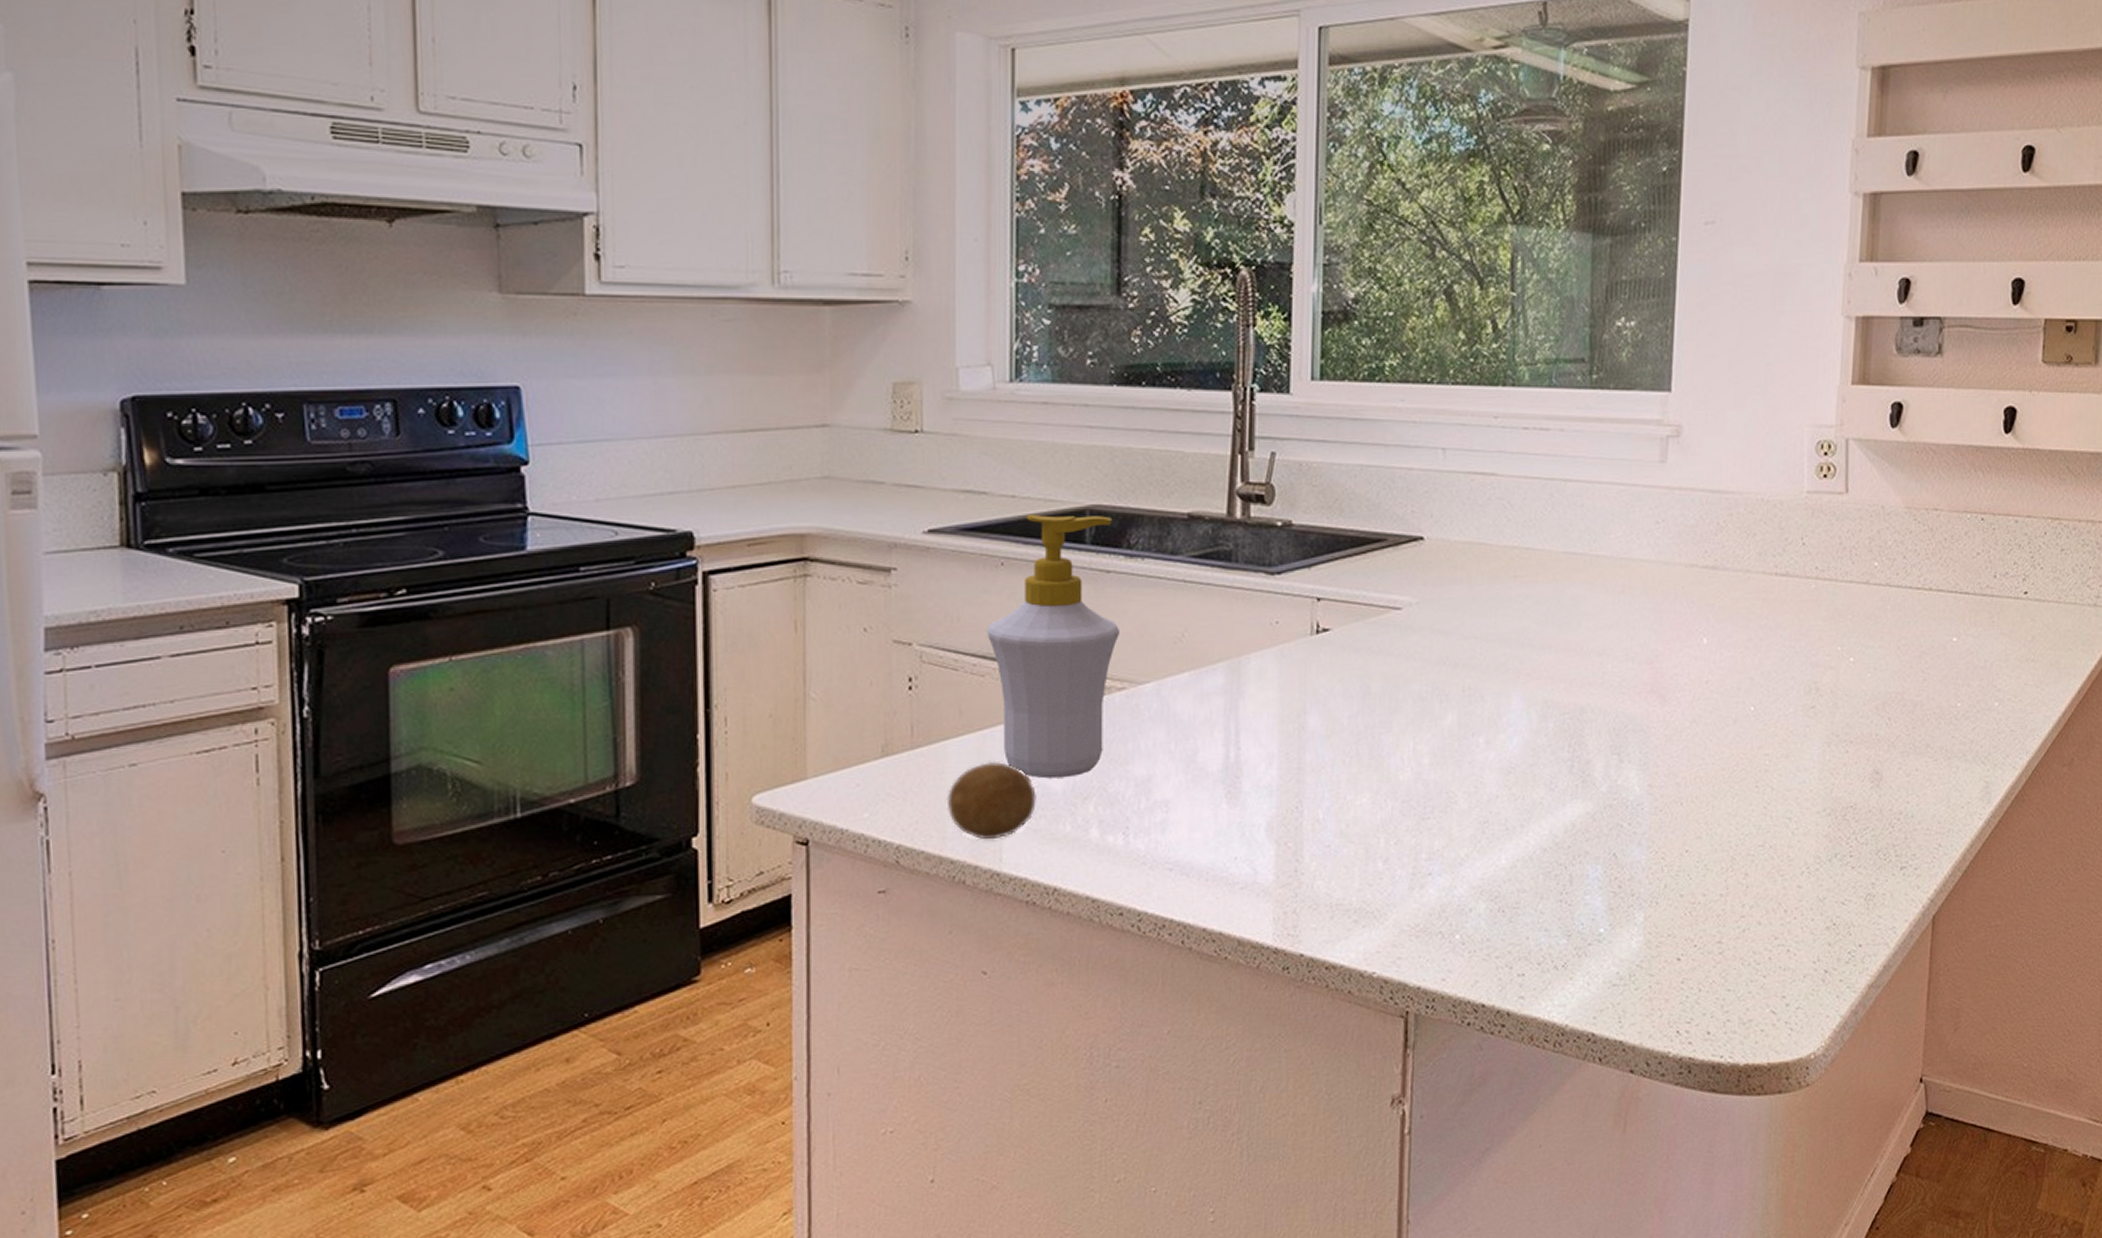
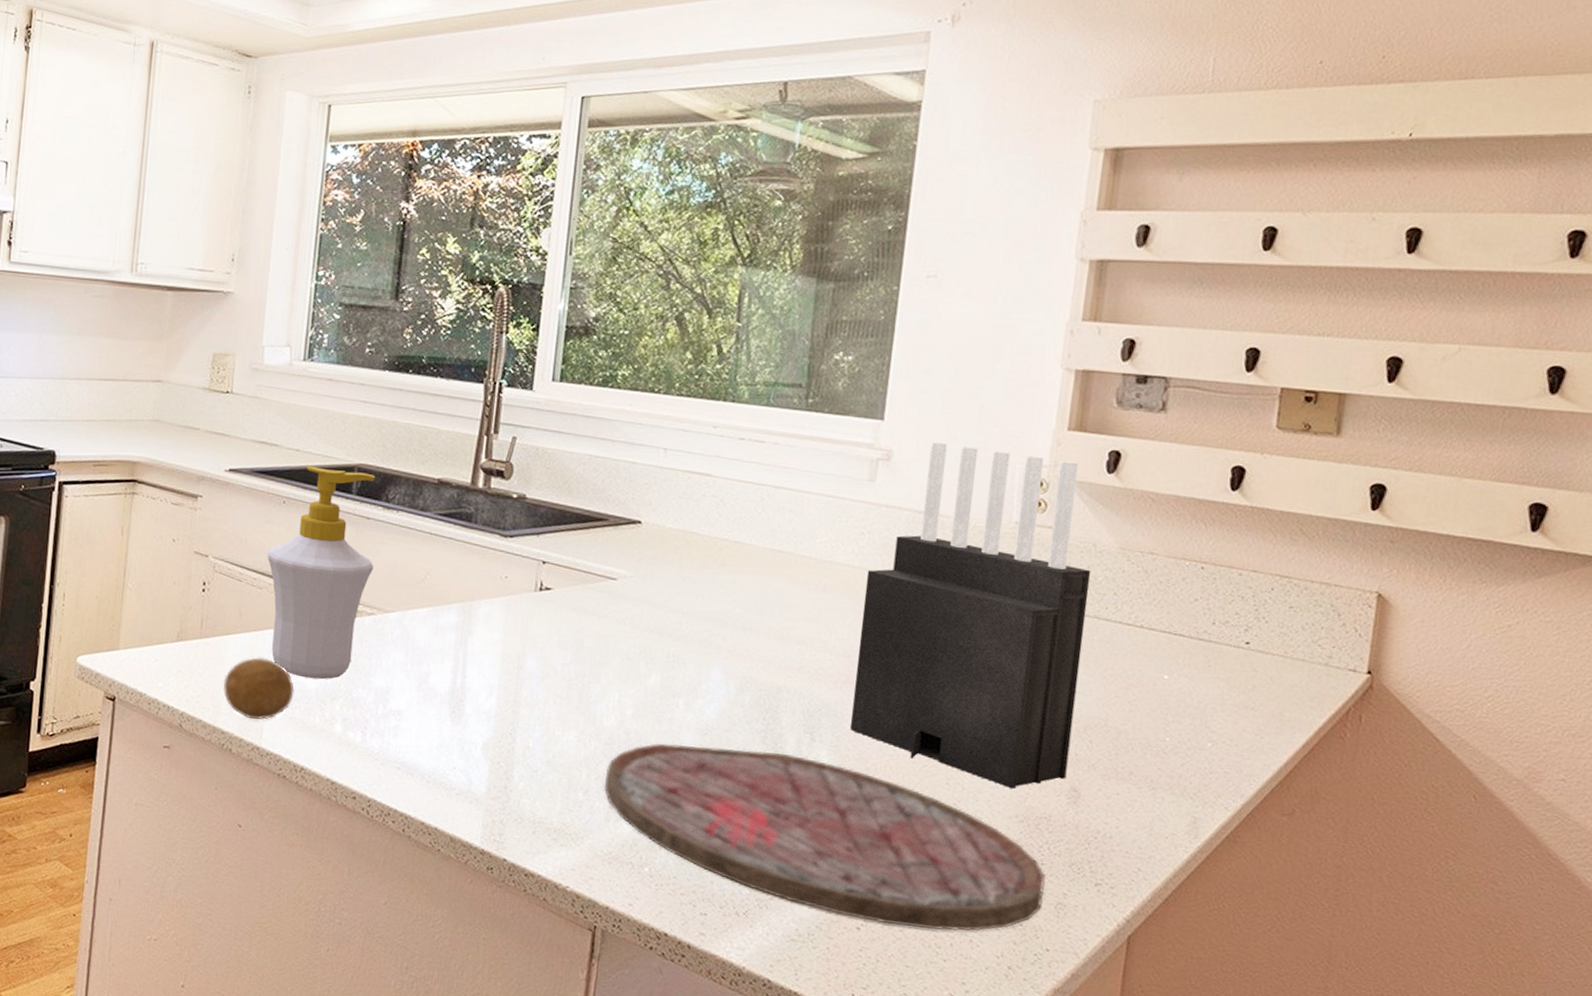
cutting board: none [1406,781,1854,949] -> present [605,743,1045,932]
knife block: none [1657,410,1881,782] -> present [849,441,1091,789]

